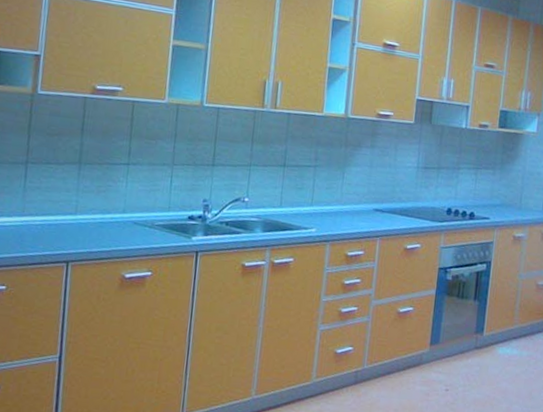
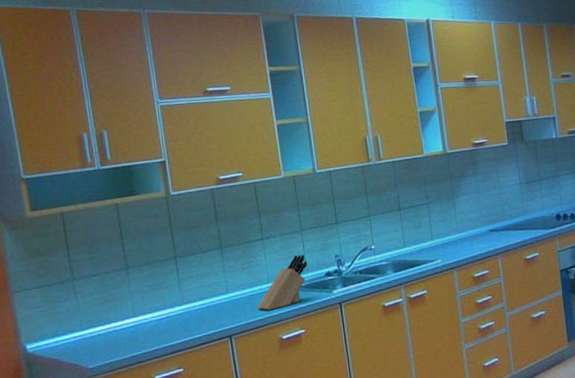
knife block: none [104,190,172,243] -> present [256,254,308,311]

